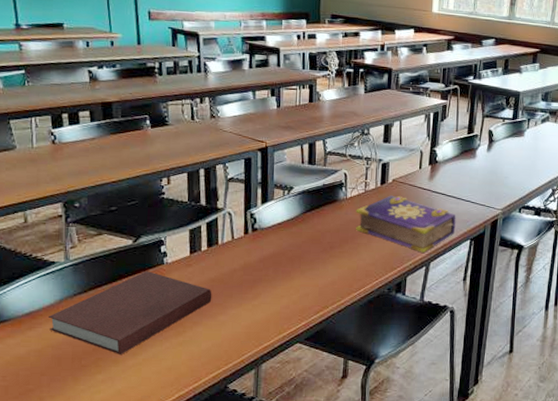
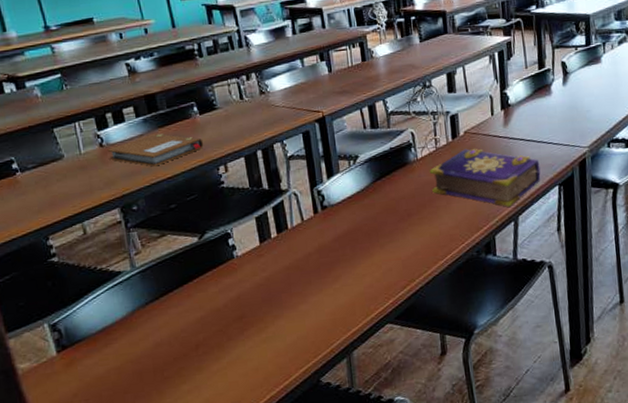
notebook: present [47,271,212,354] -> none [122,267,290,361]
notebook: none [58,138,151,170] -> present [107,133,204,167]

